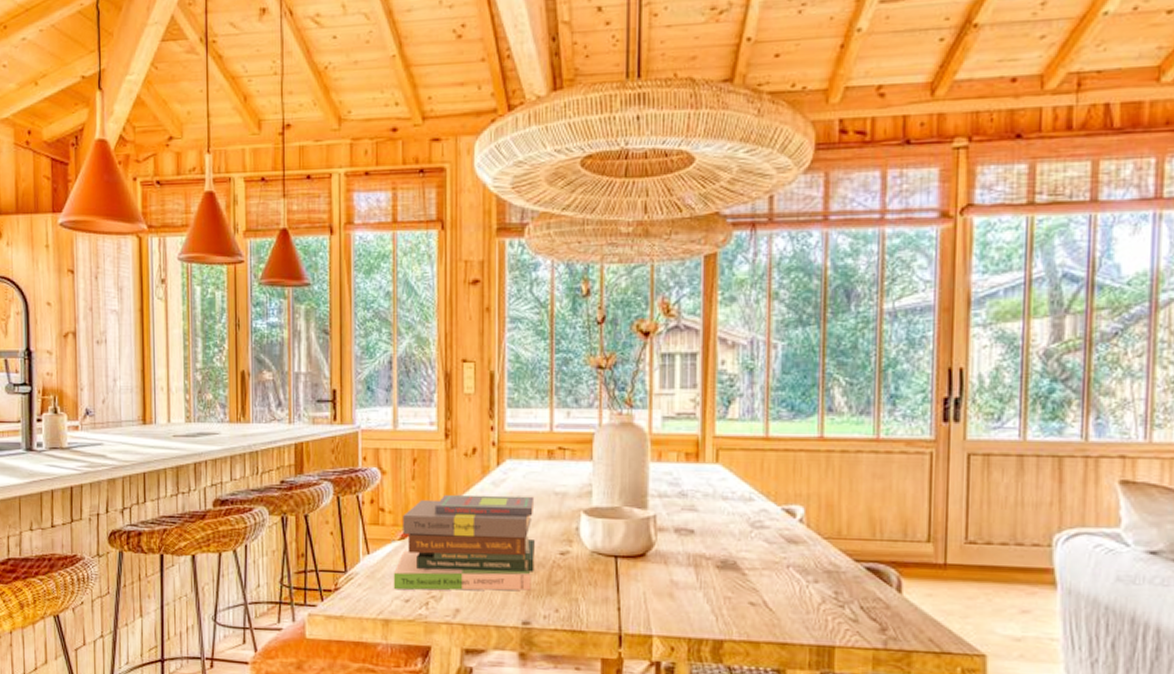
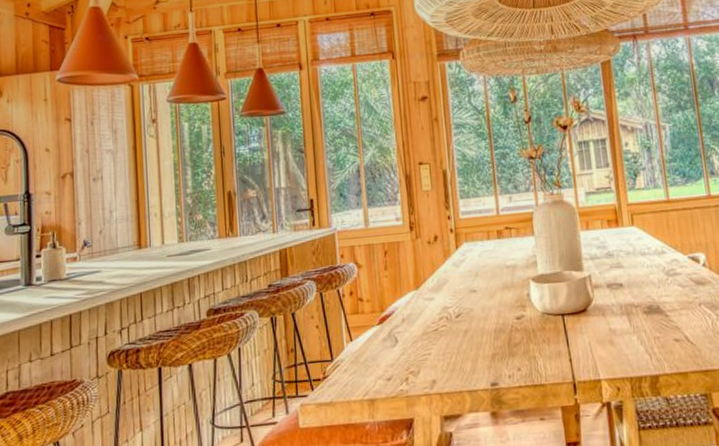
books: present [393,494,536,591] -> none [374,271,497,371]

